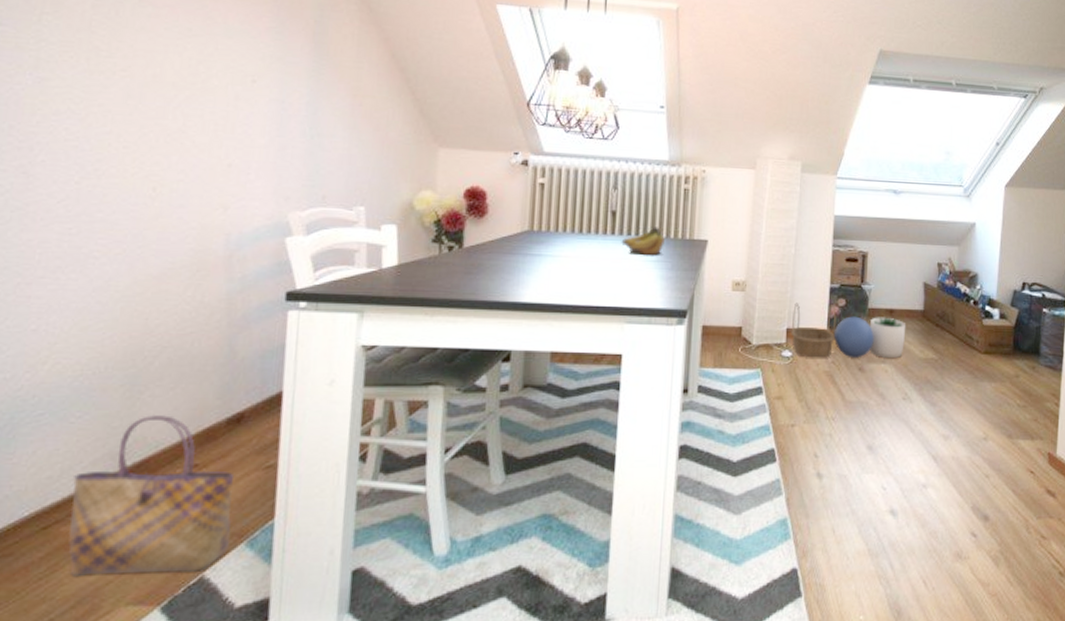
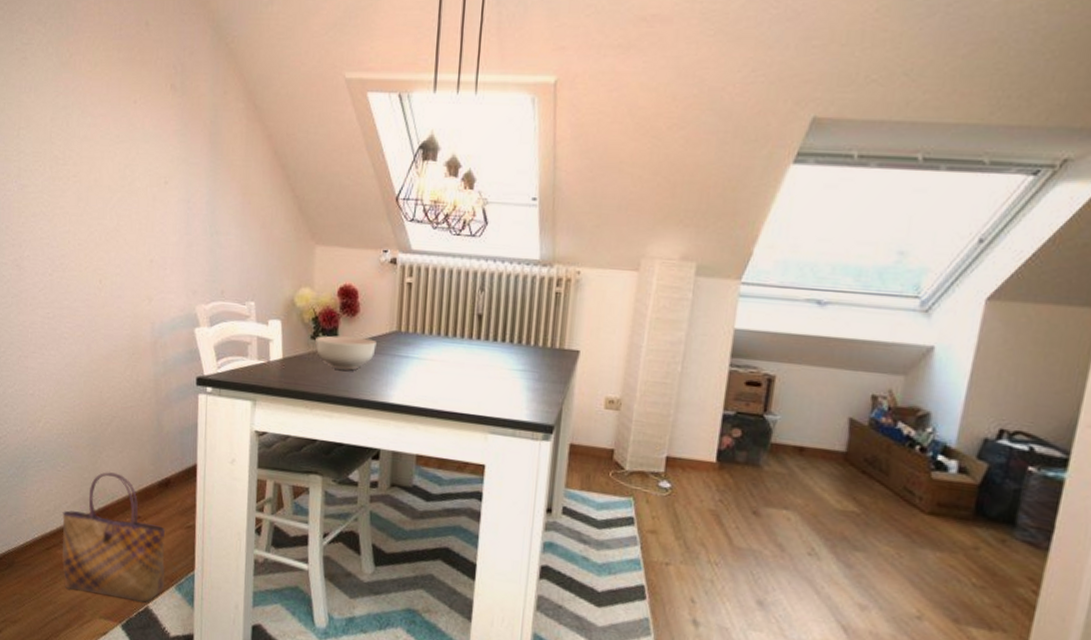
bowl: none [437,238,507,272] -> present [315,335,377,370]
fruit: present [621,227,665,256] -> none [487,333,533,365]
basket: present [791,303,837,357] -> none [671,428,729,494]
ball: present [834,316,874,359] -> none [724,450,776,500]
planter: present [869,317,906,359] -> none [768,454,821,506]

